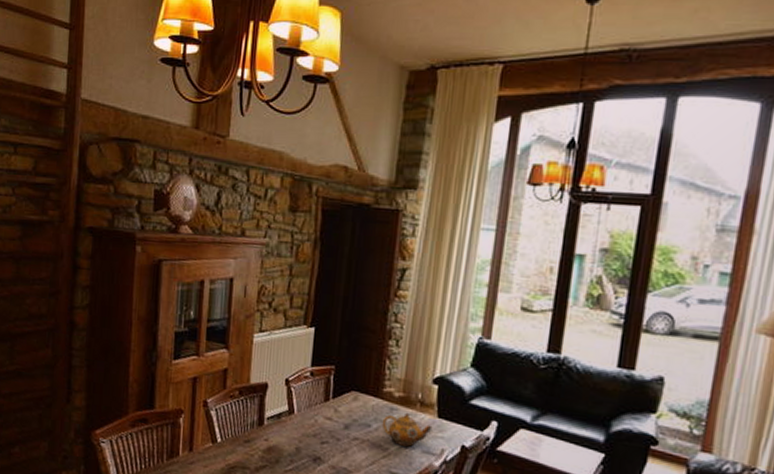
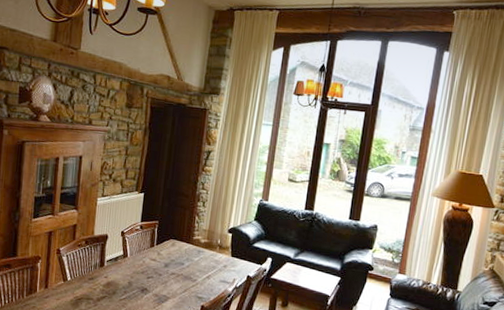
teapot: present [382,412,433,447] -> none [192,253,228,278]

